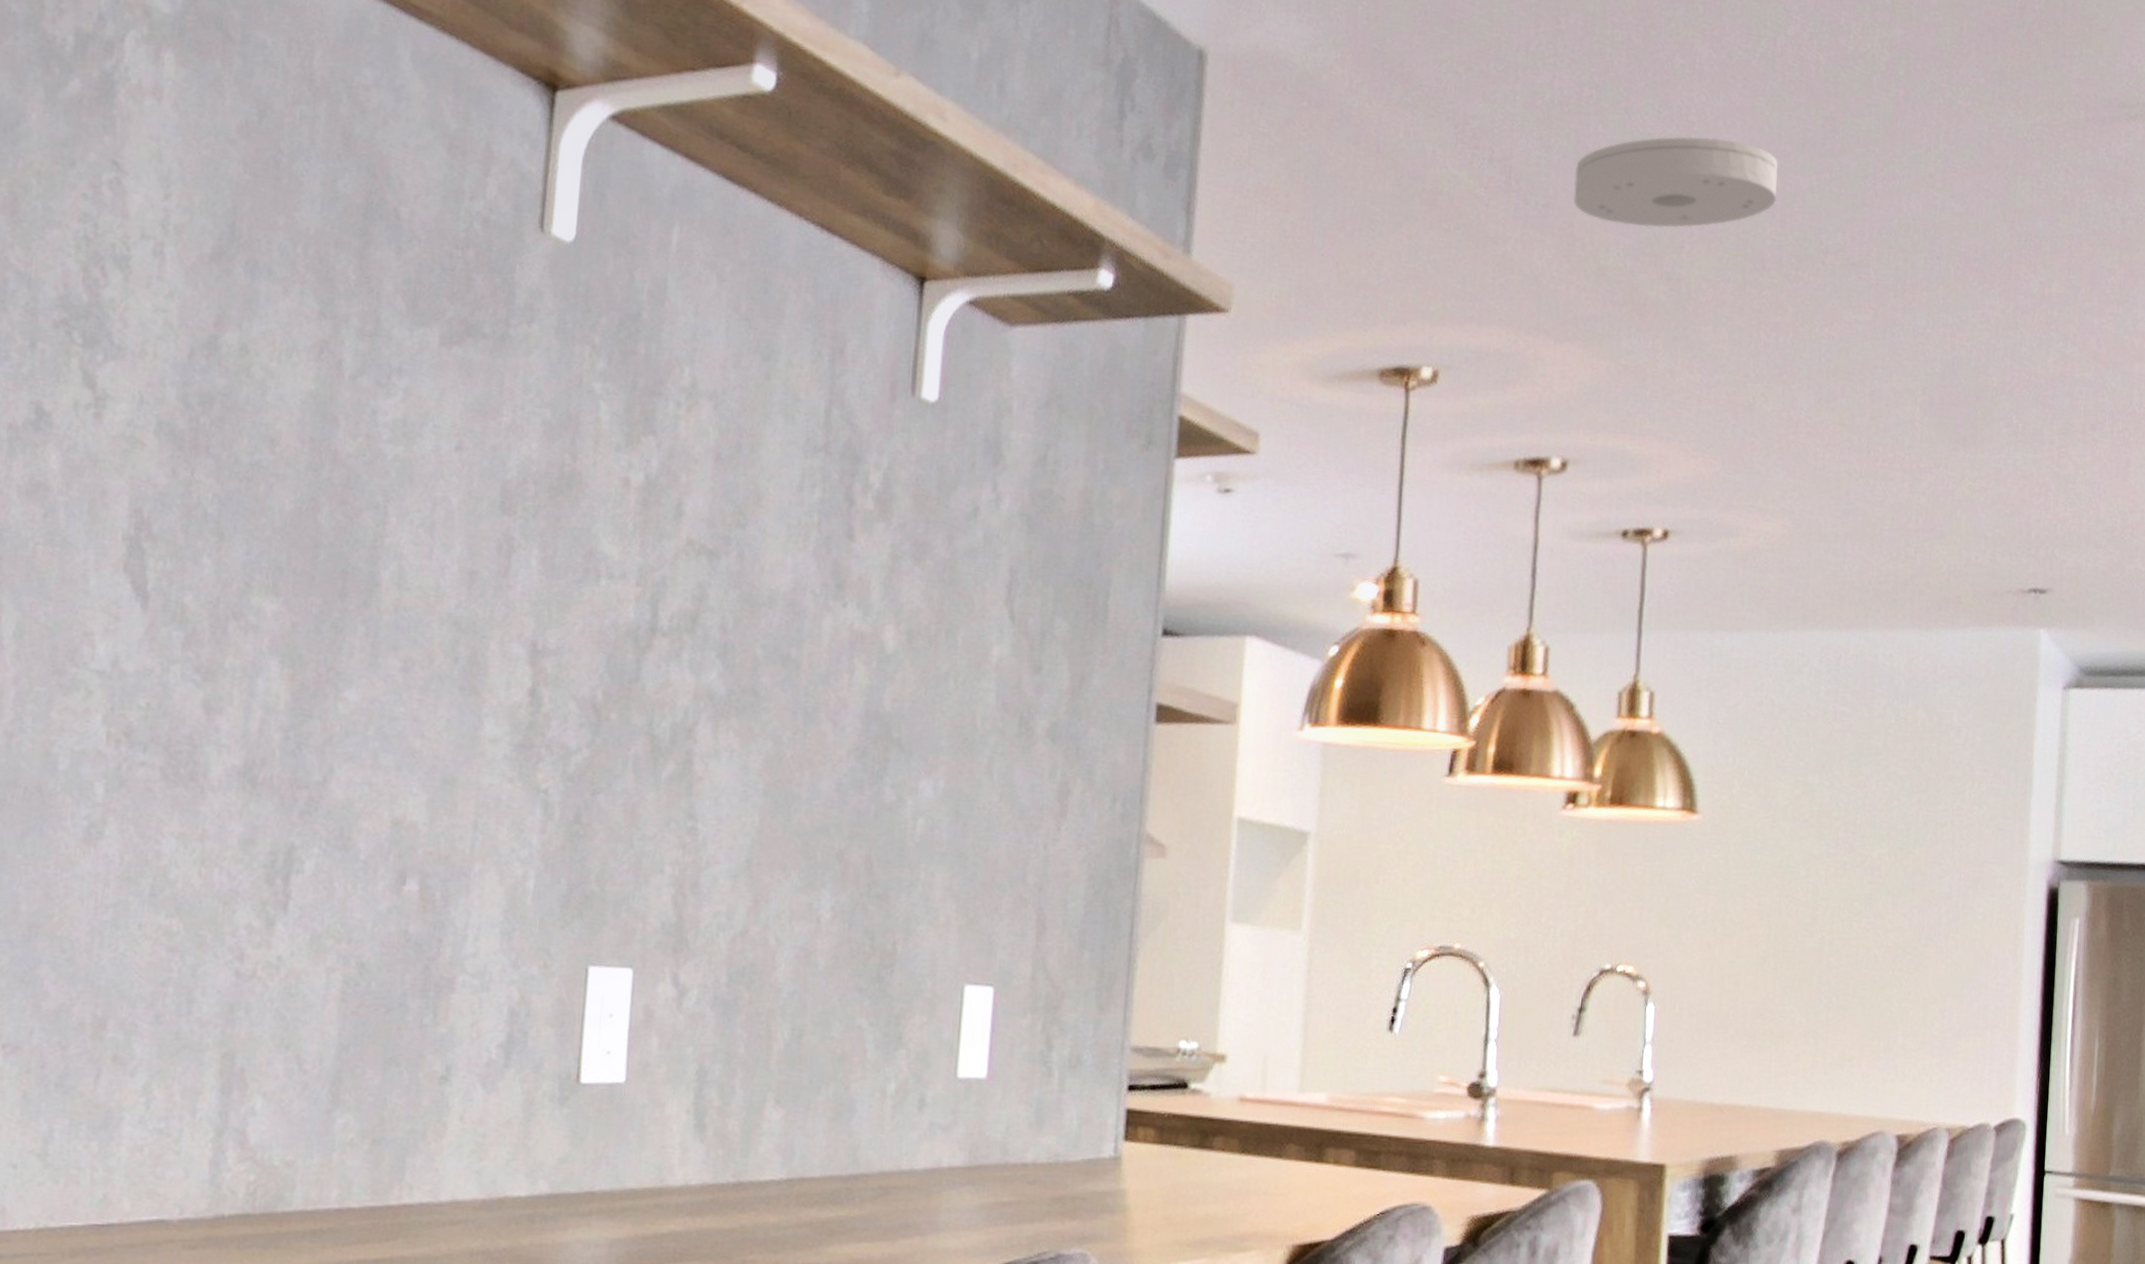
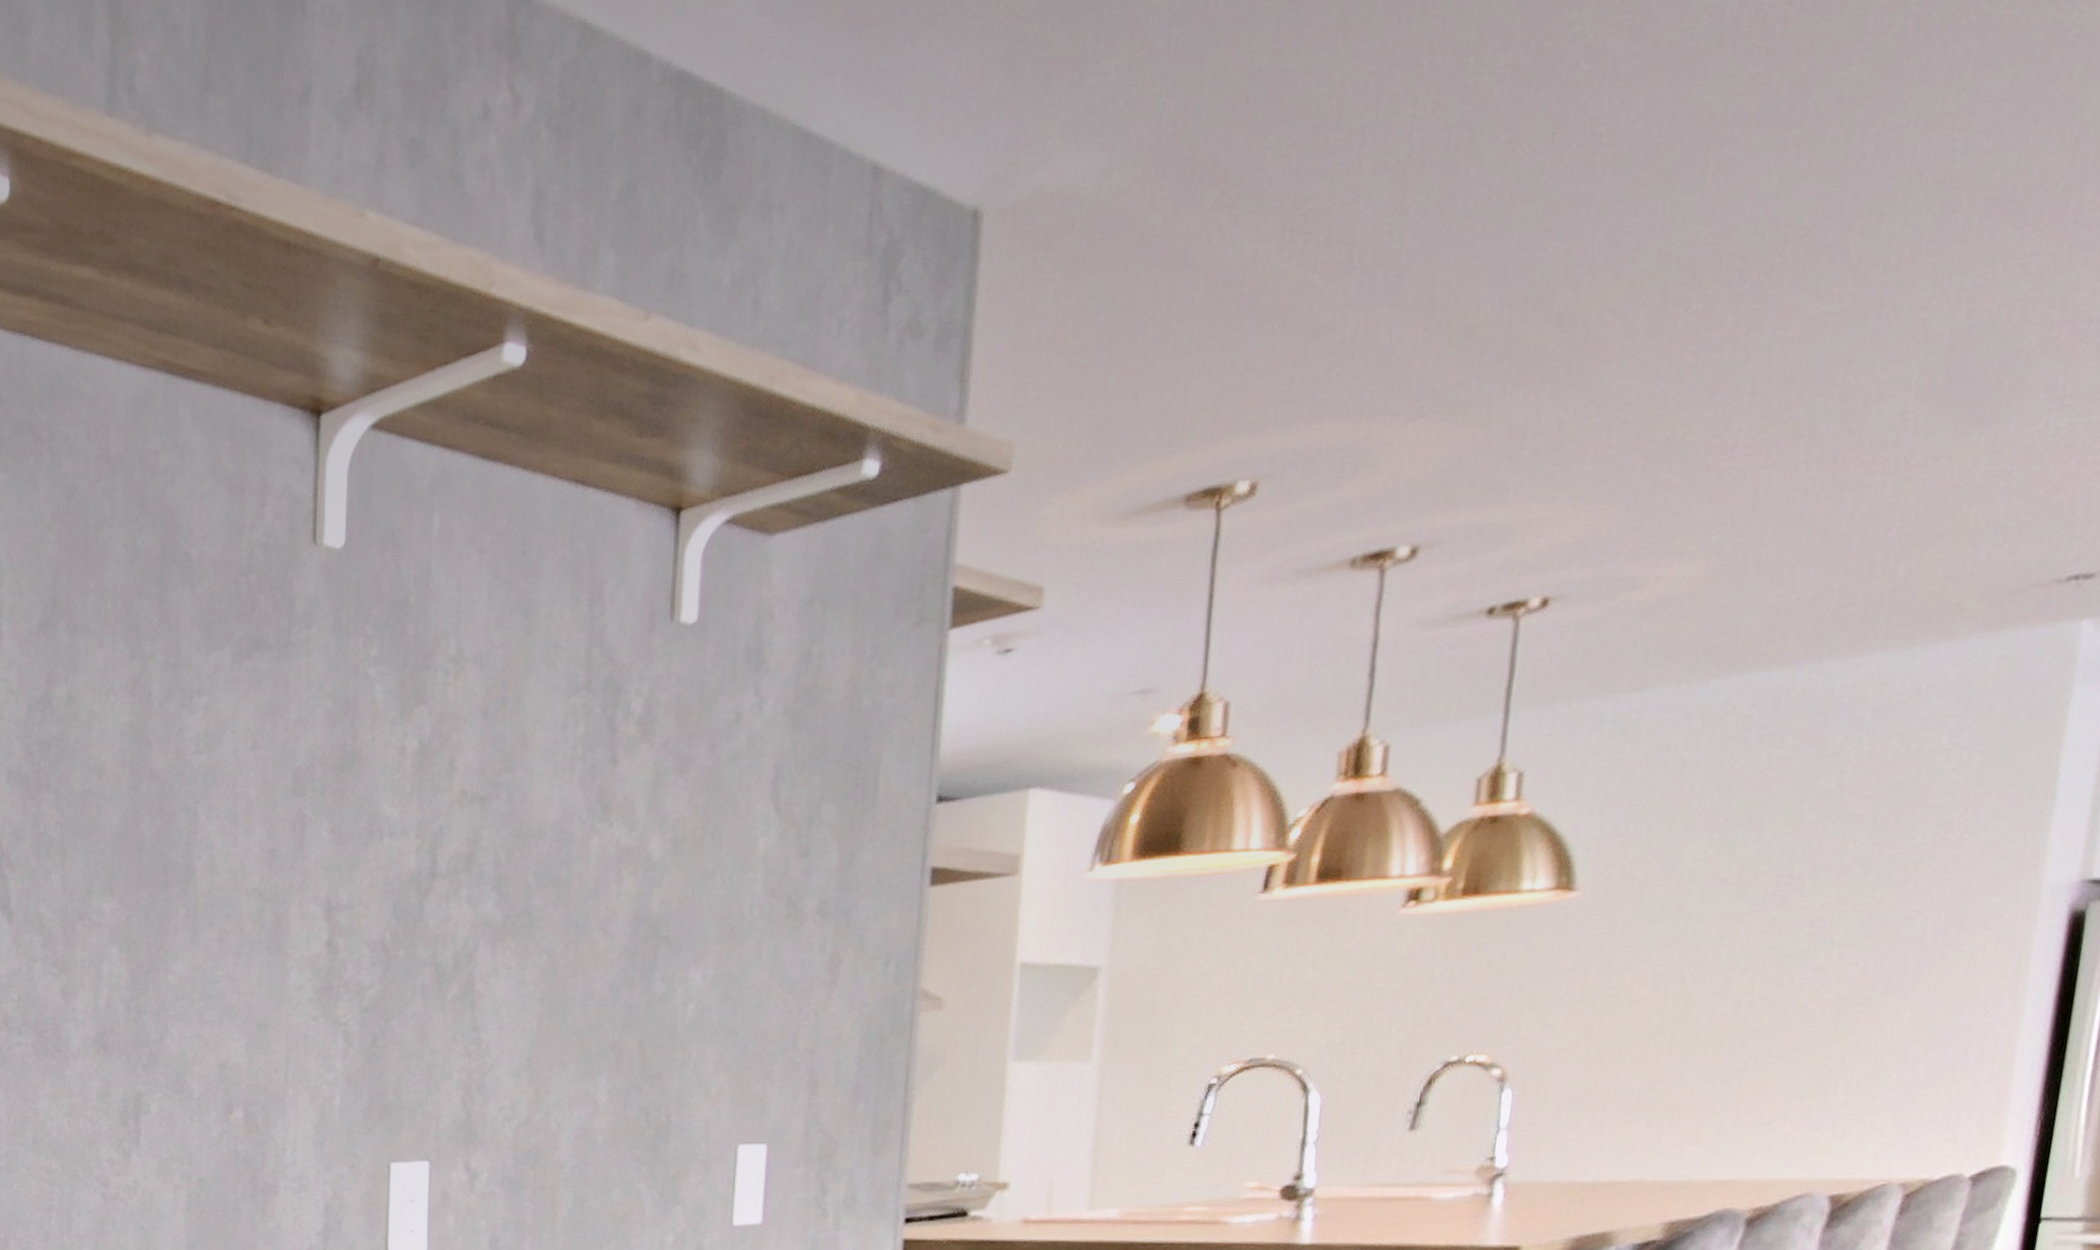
smoke detector: present [1574,136,1778,228] -> none [1434,140,1720,276]

